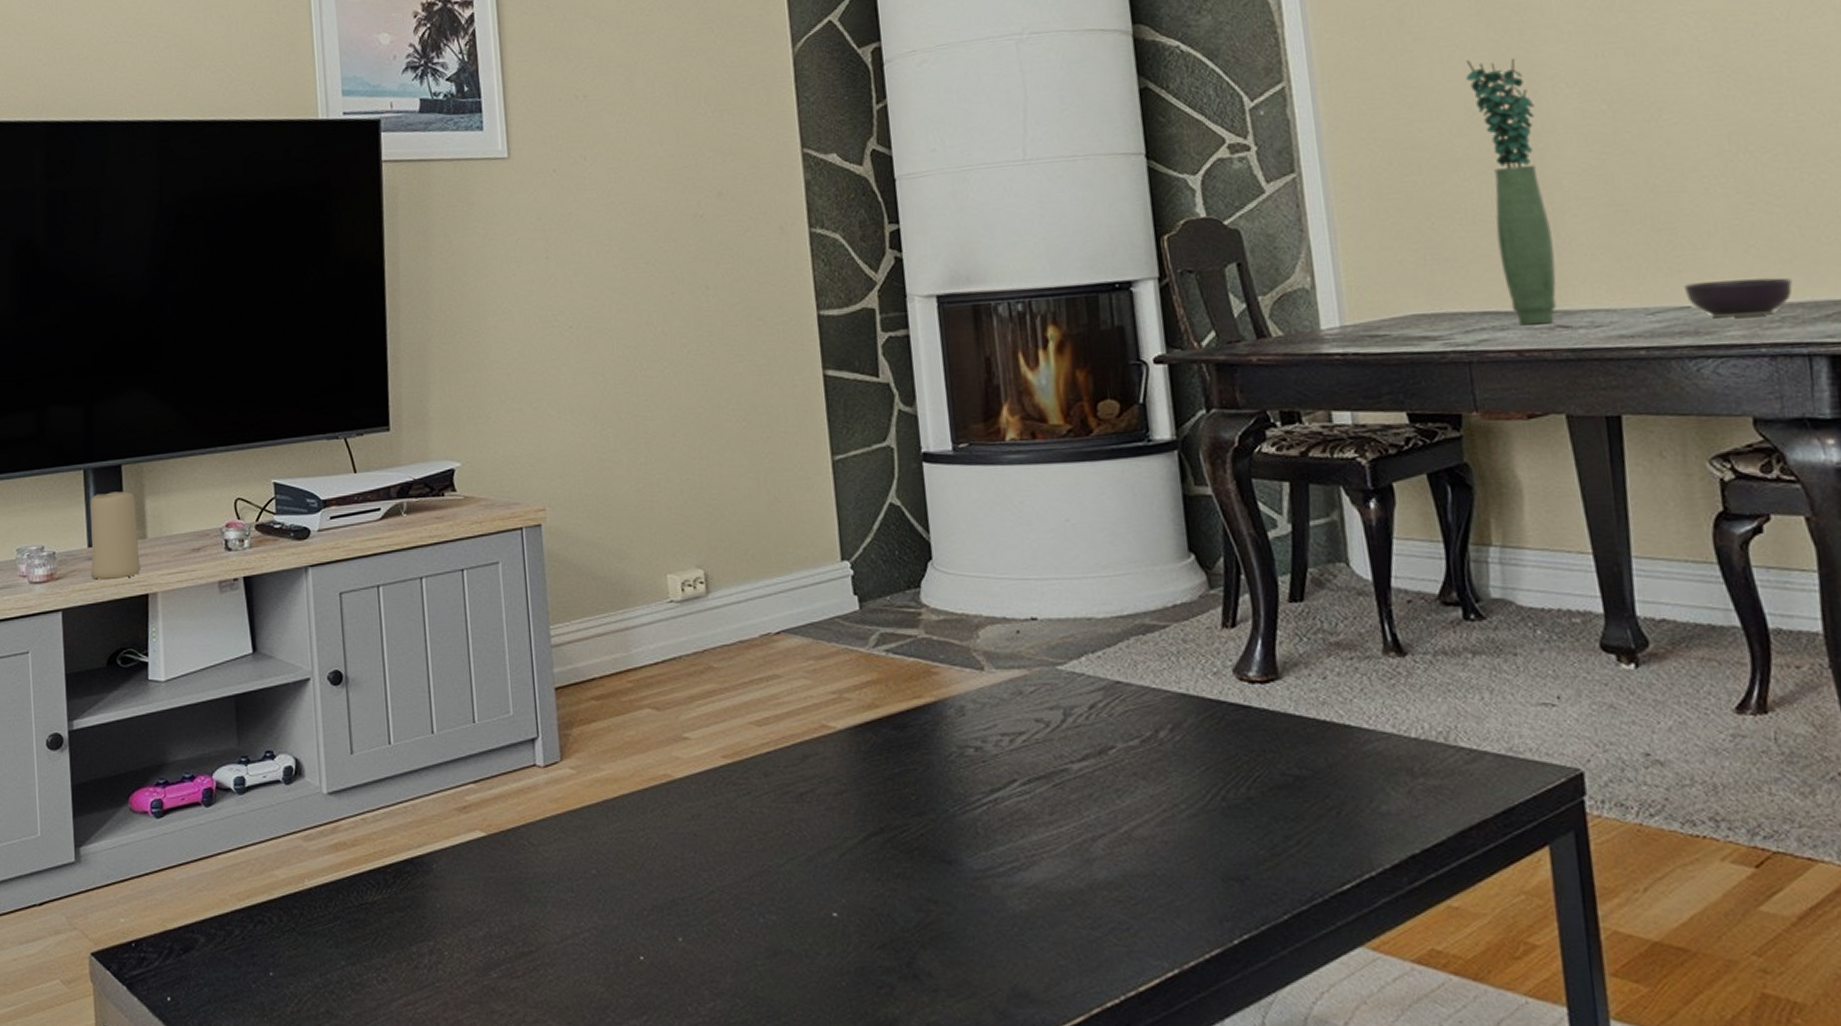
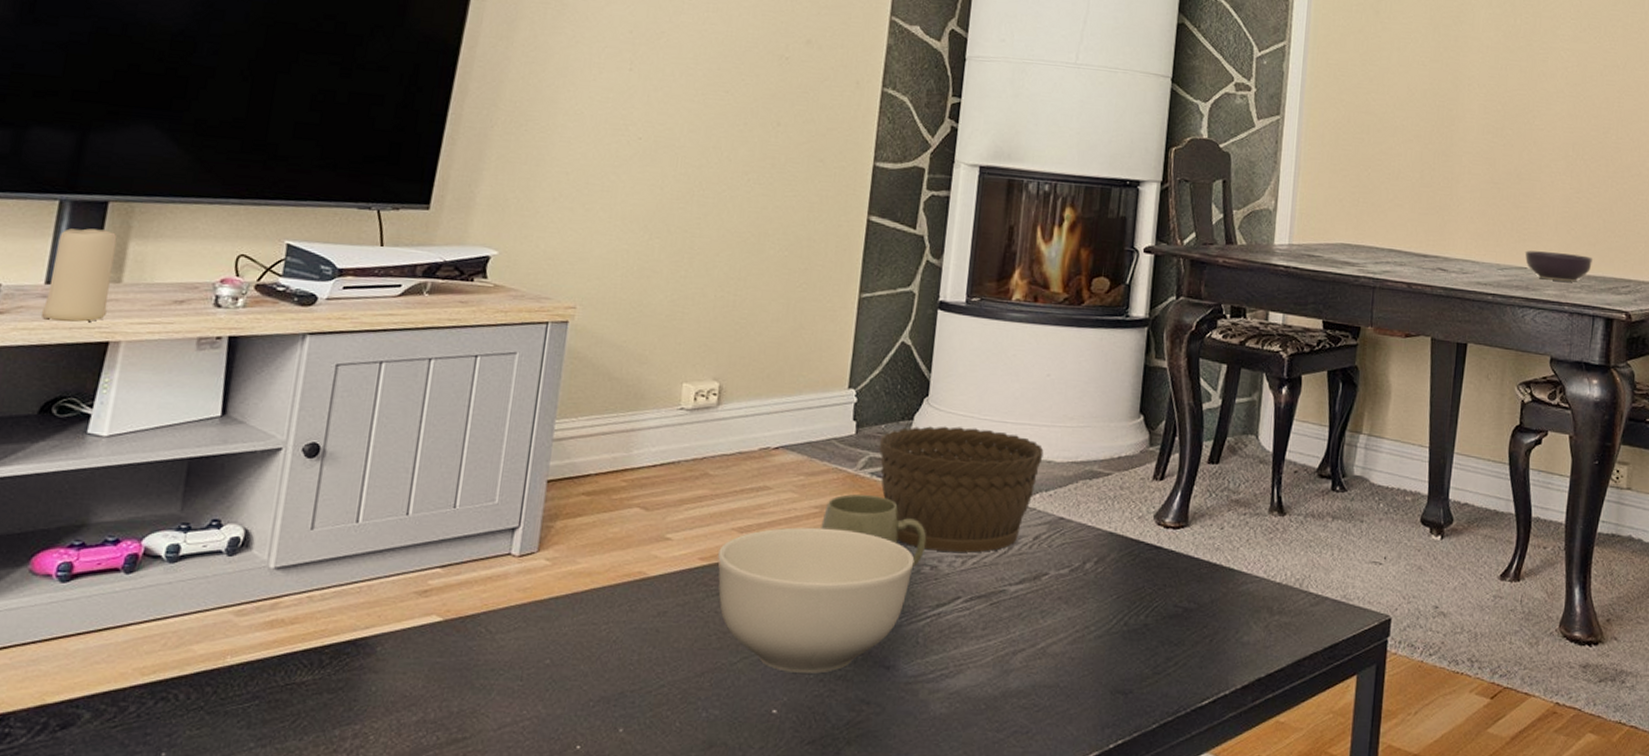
bowl: none [739,714,955,872] -> present [717,527,915,674]
mug: none [842,674,965,751] -> present [821,494,927,568]
basket: none [887,589,1081,730] -> present [879,426,1044,553]
vase: present [1465,57,1557,325] -> none [1409,52,1455,266]

